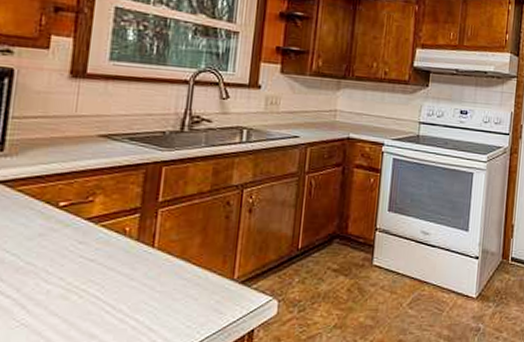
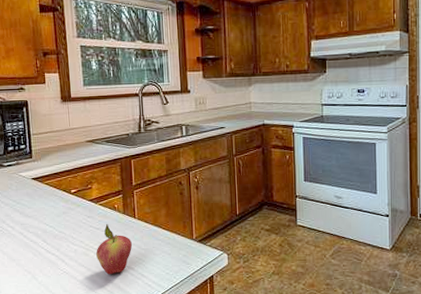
fruit: none [81,253,142,328] -> present [96,223,132,275]

